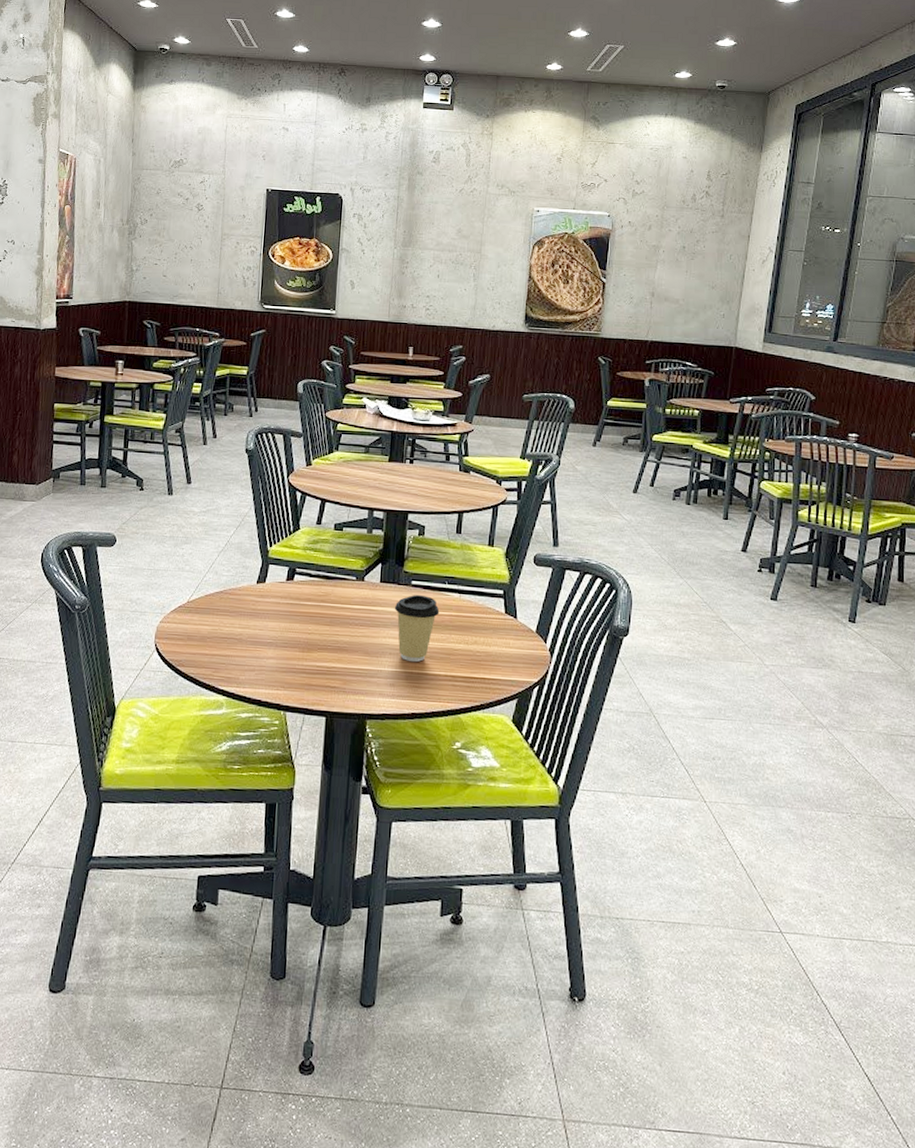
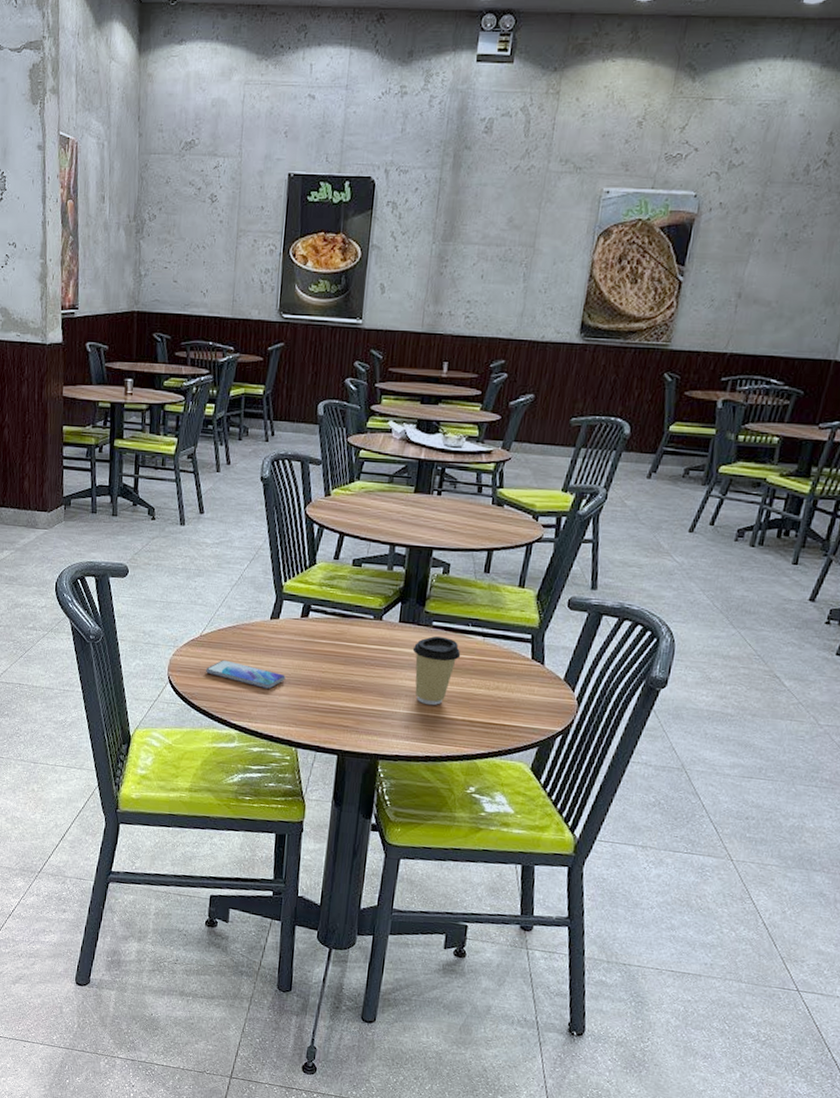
smartphone: none [193,625,273,652] -> present [206,659,286,689]

